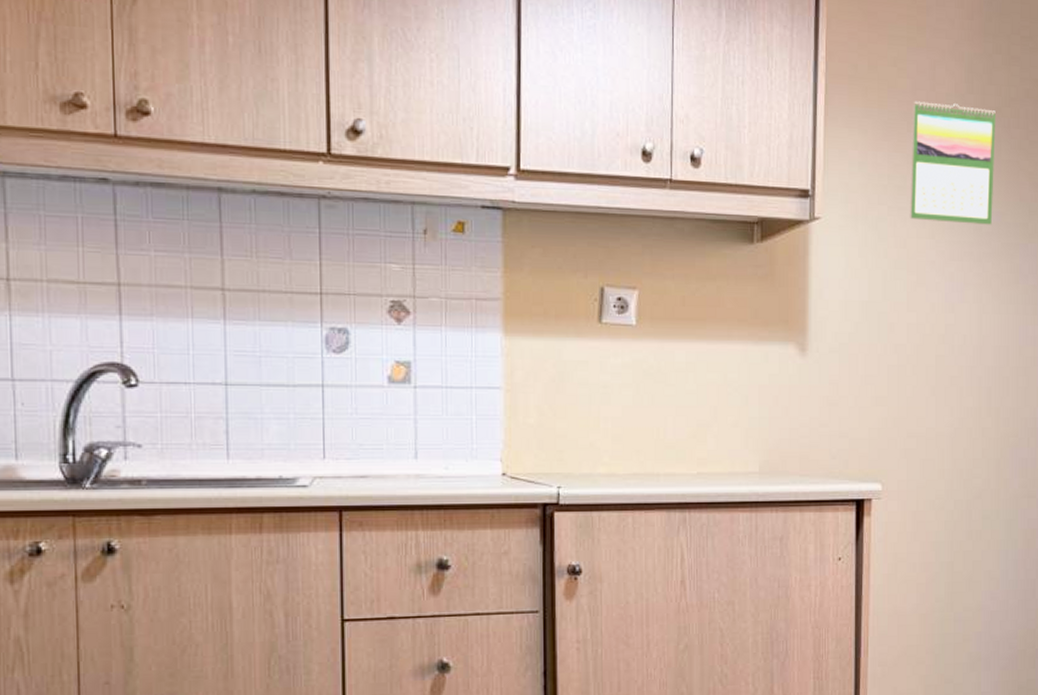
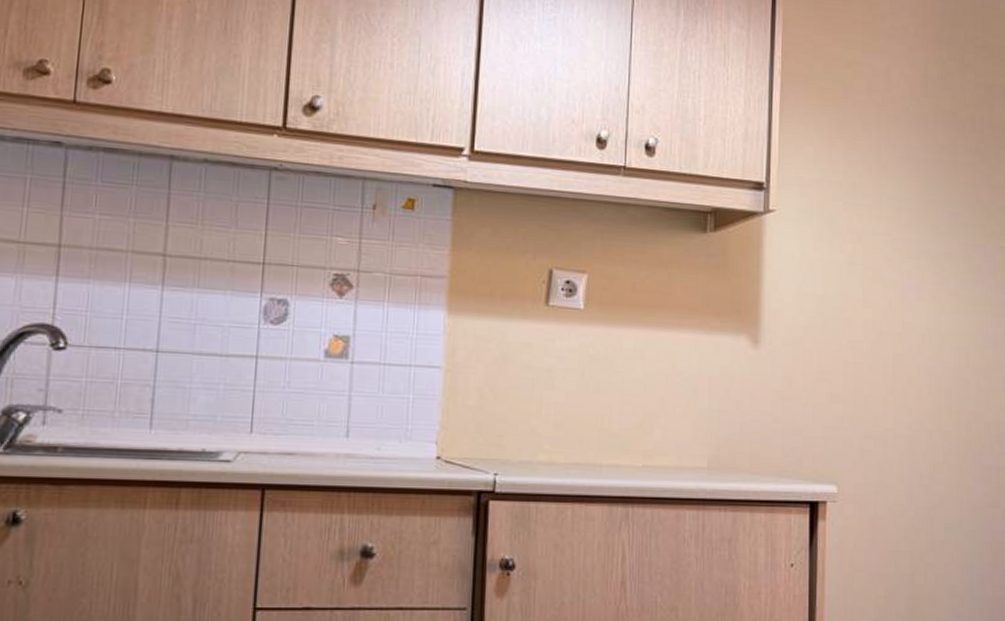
calendar: present [909,101,996,225] -> none [865,102,951,225]

